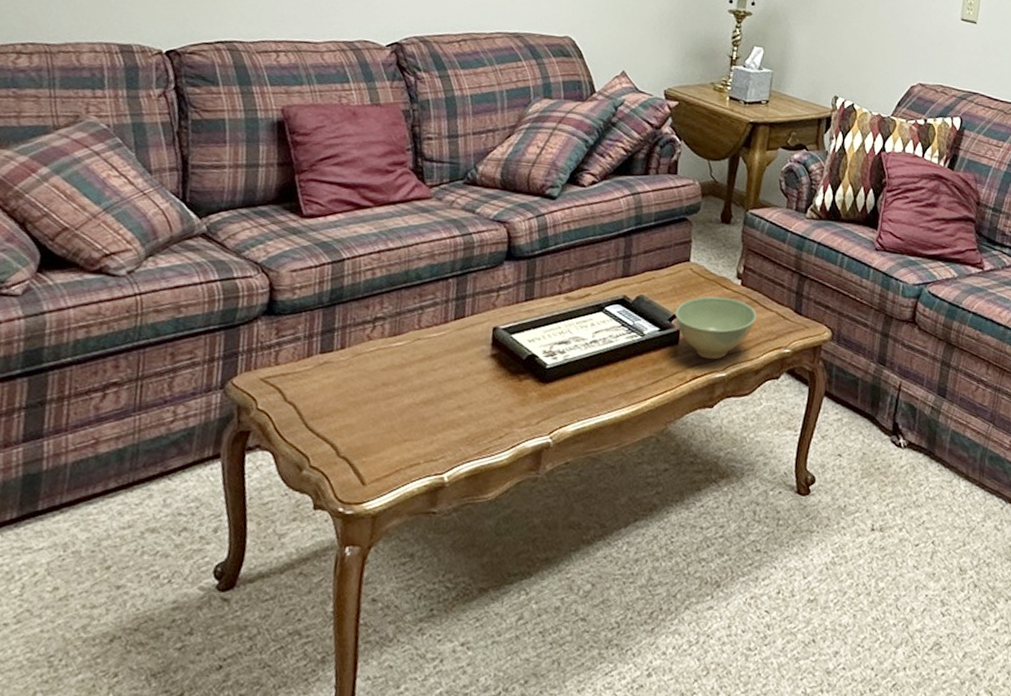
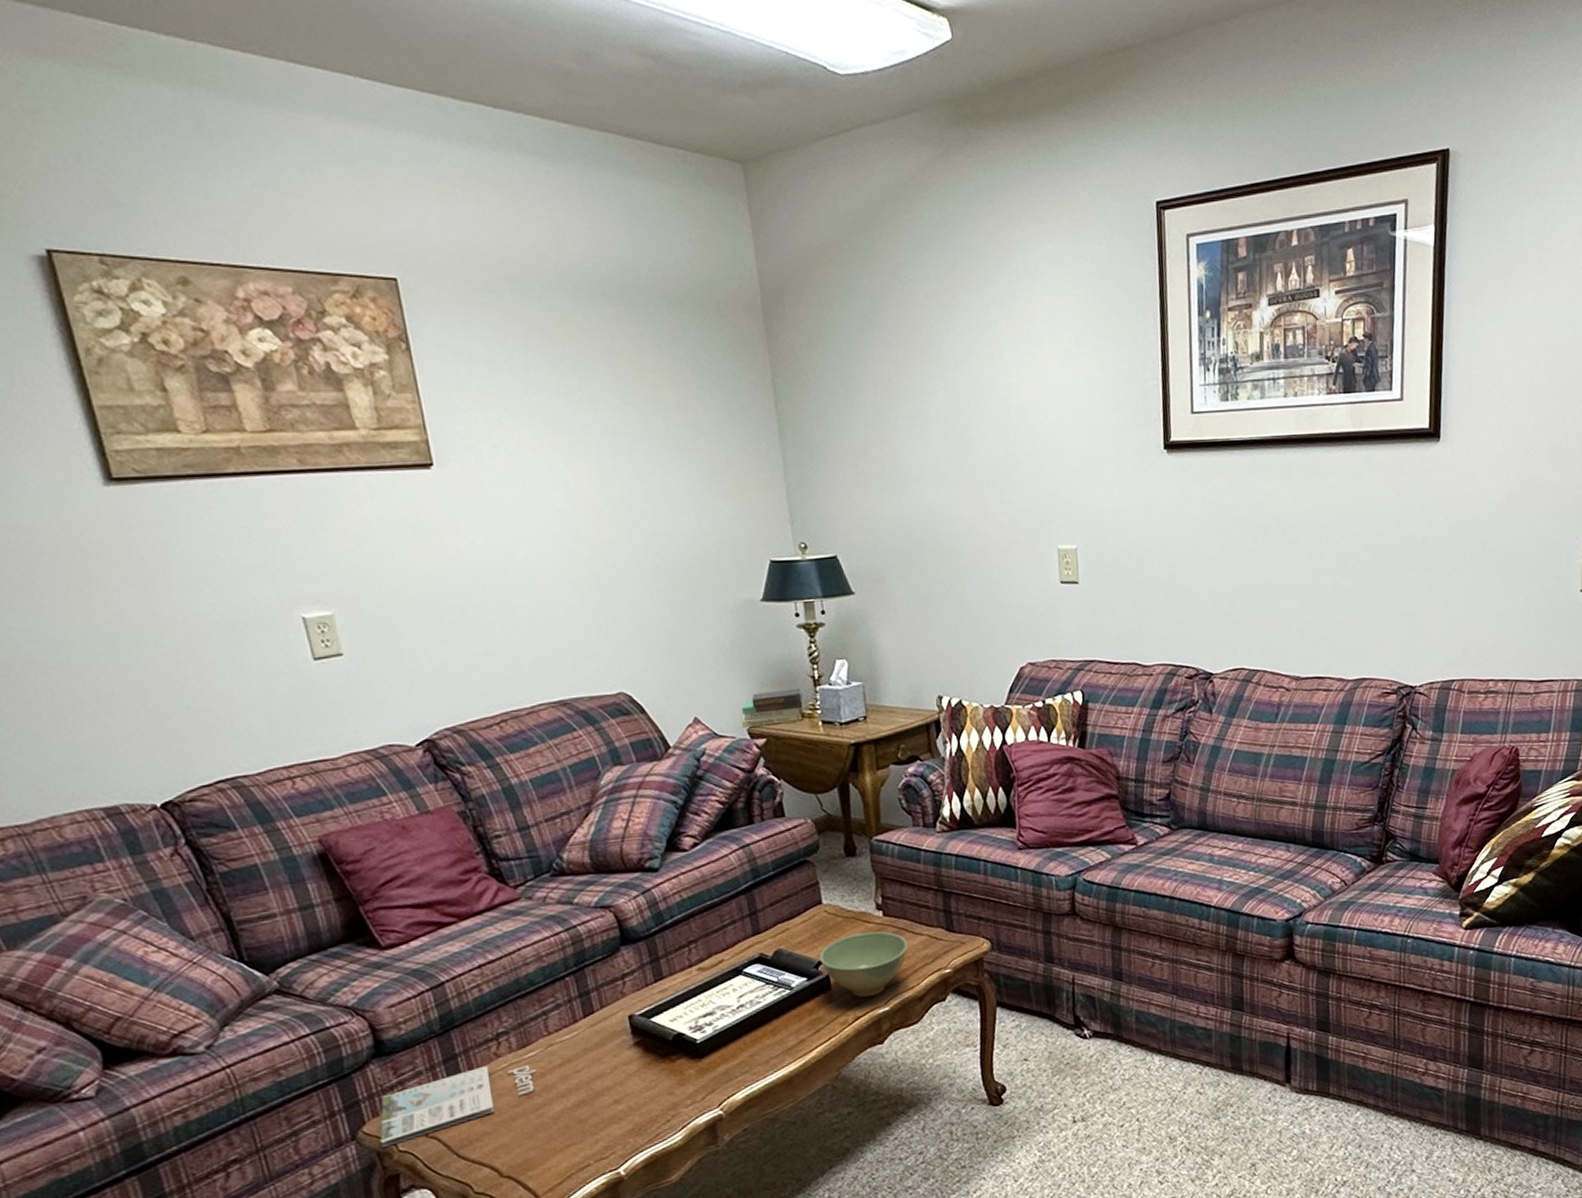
magazine: none [243,345,400,402] -> present [380,1065,537,1147]
books: none [661,61,721,93] -> present [741,688,805,729]

